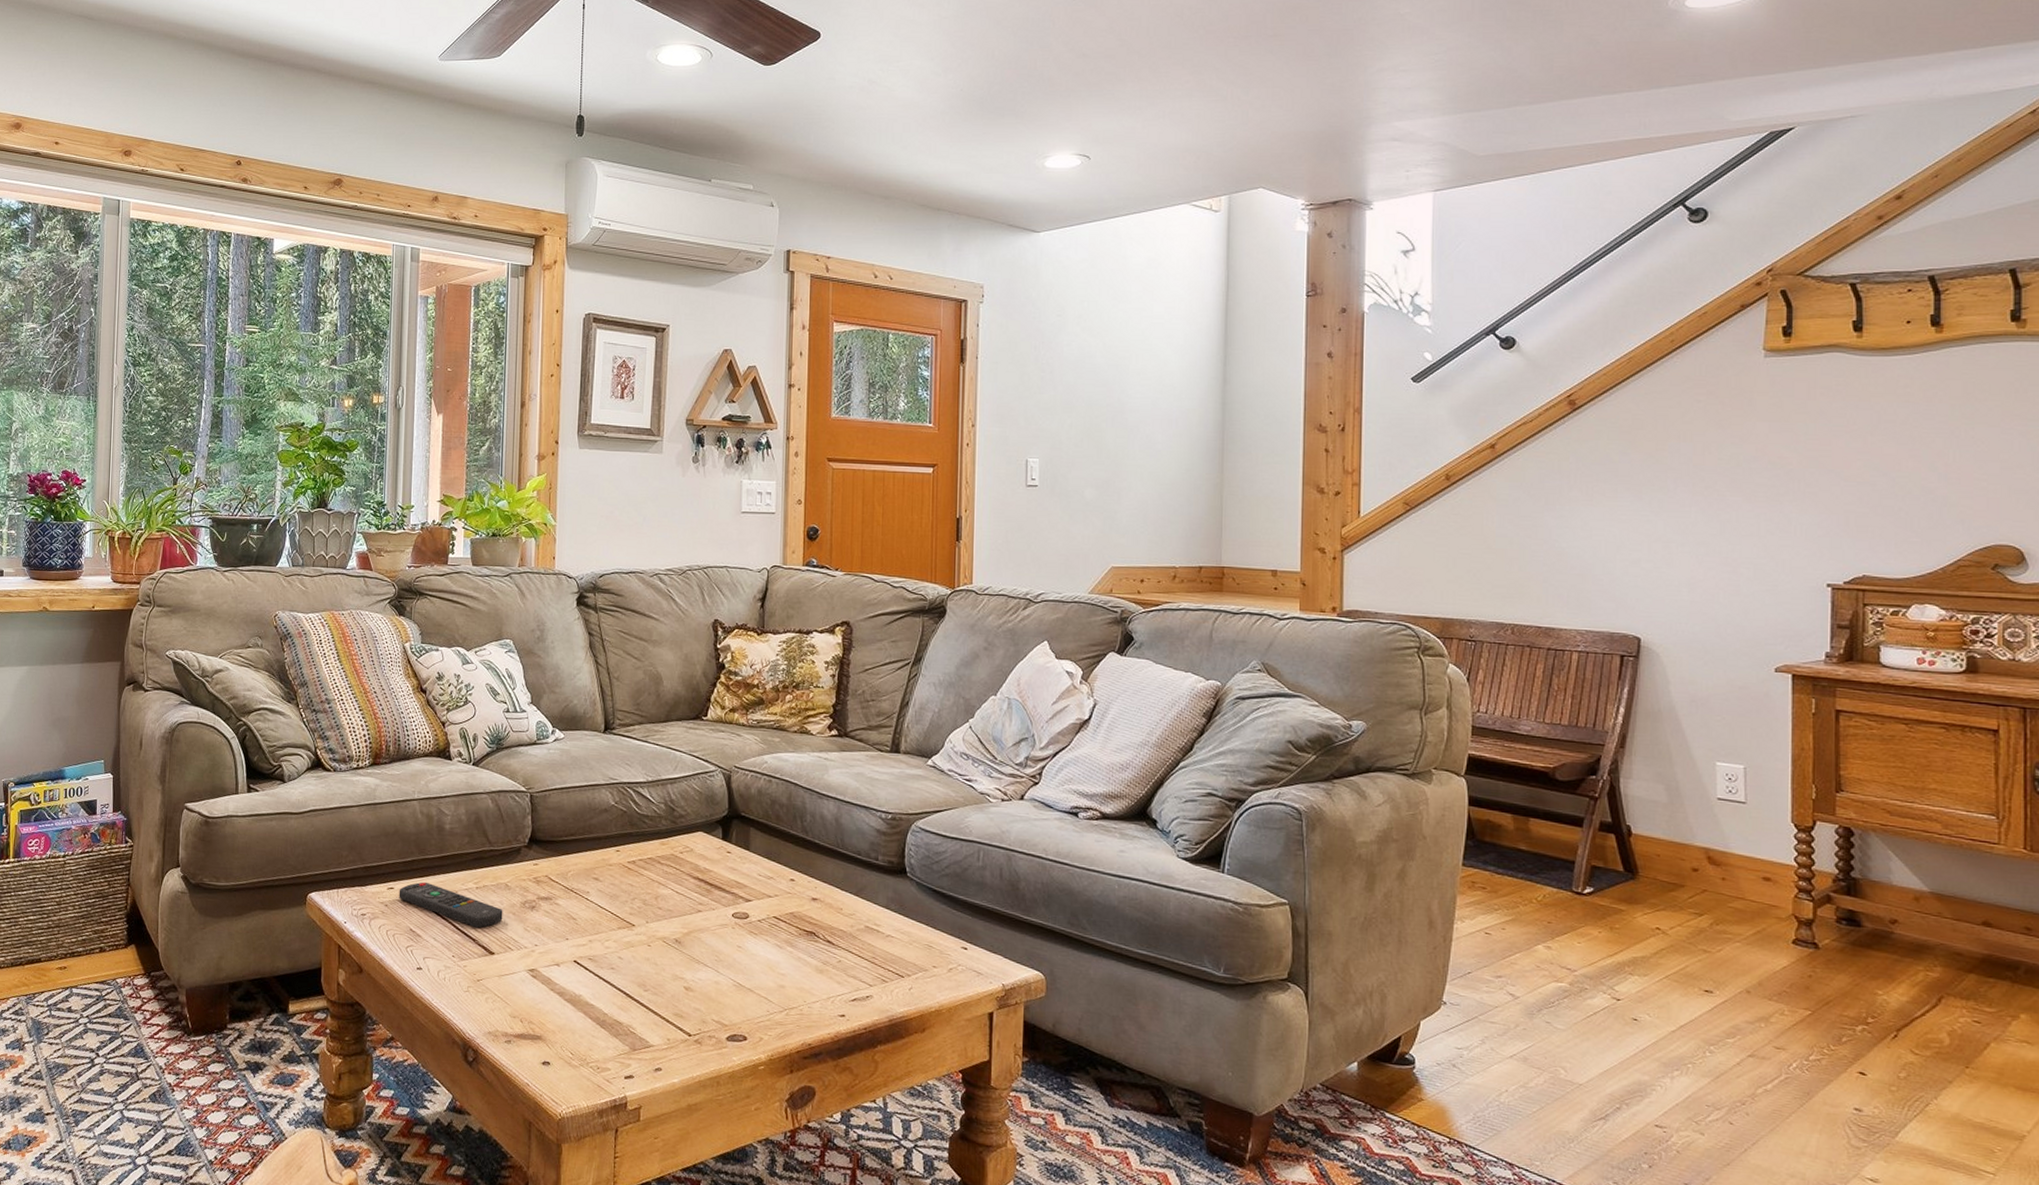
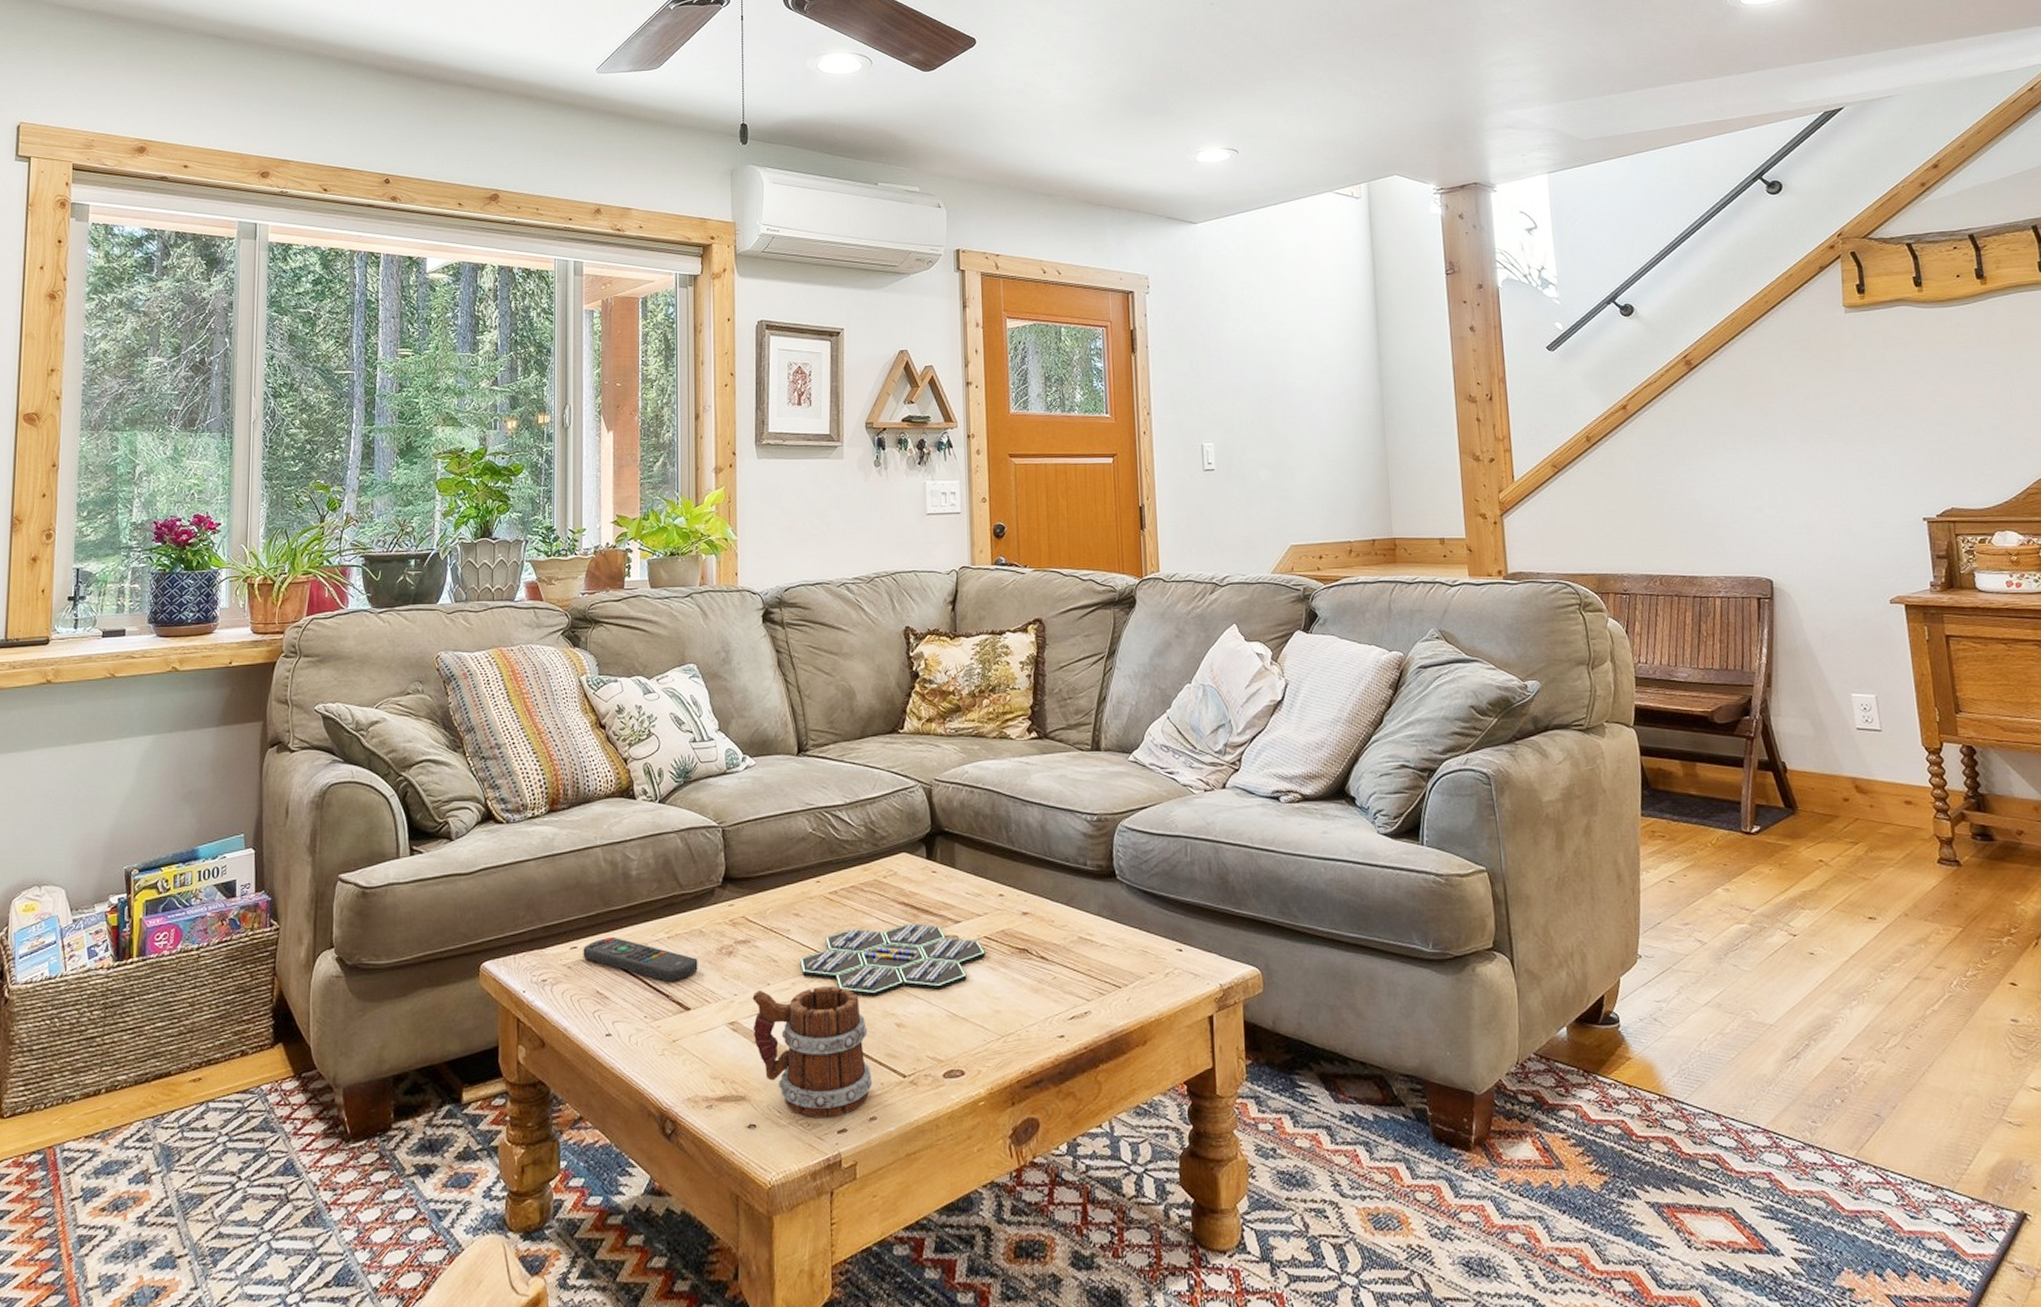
mug: none [551,943,660,1064] -> present [752,986,873,1117]
board game: none [596,897,775,961] -> present [799,924,986,997]

